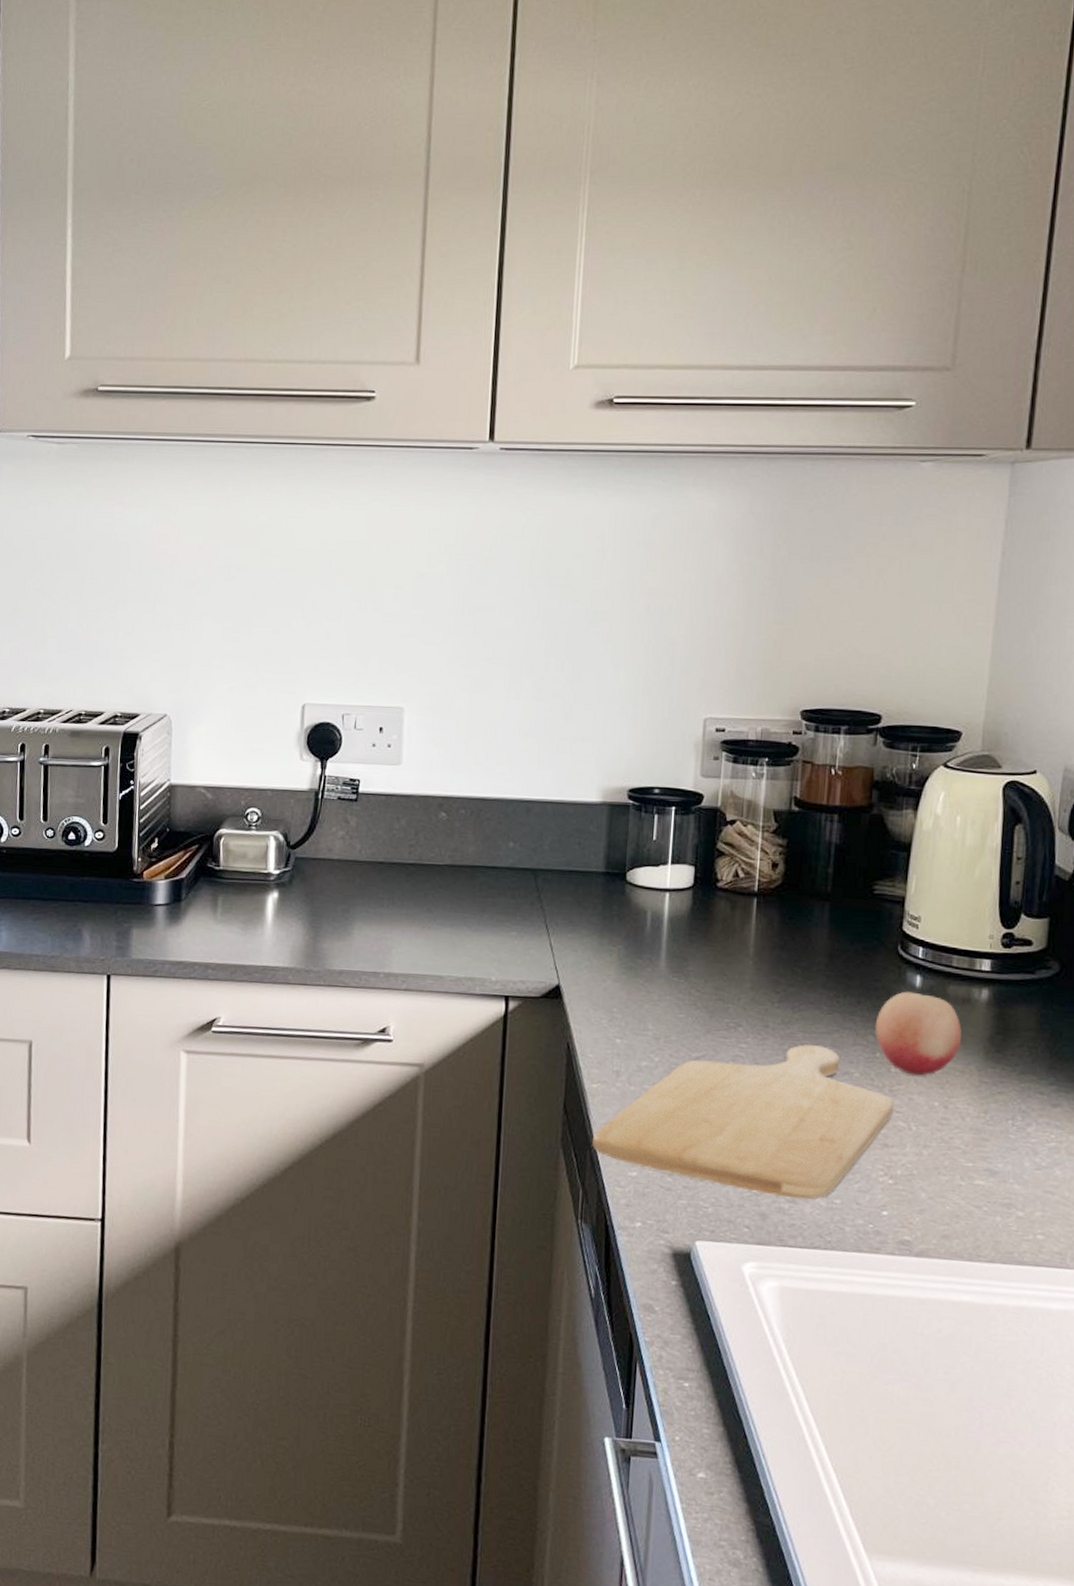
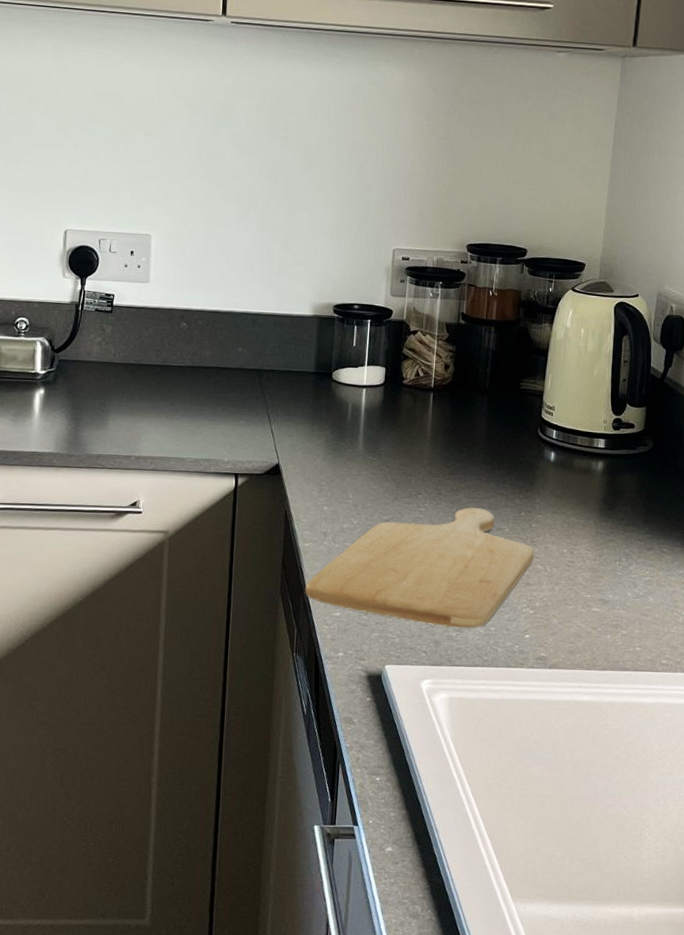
fruit: present [875,991,962,1076] -> none [520,464,584,530]

